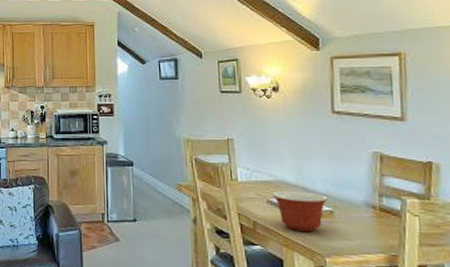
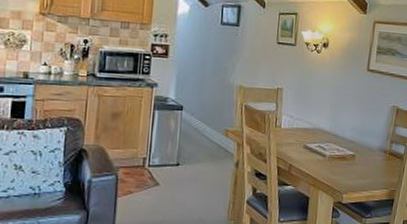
mixing bowl: present [271,191,329,232] -> none [308,137,353,173]

